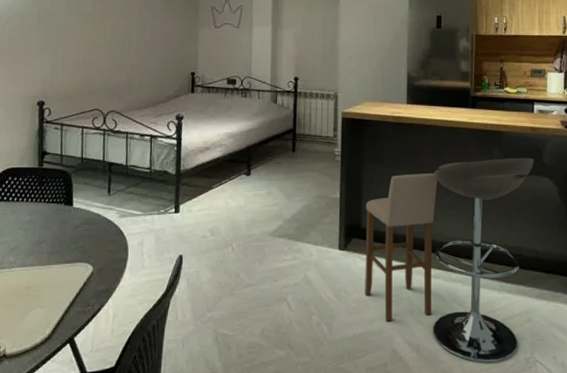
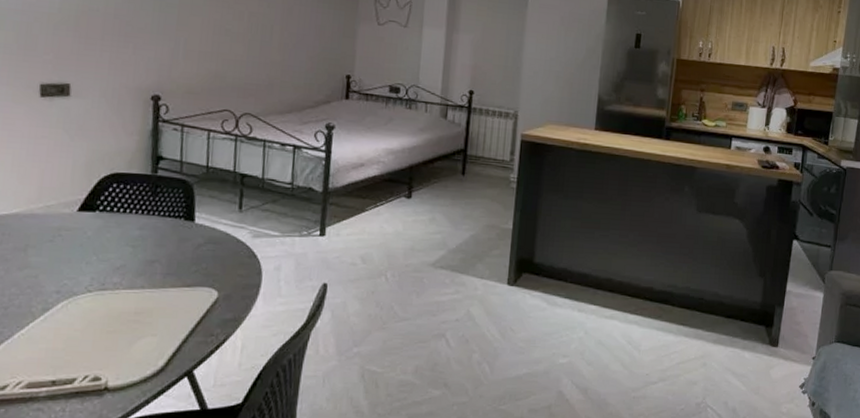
bar stool: present [365,174,438,322] -> none [533,207,622,363]
bar stool: present [433,157,534,363] -> none [602,196,726,407]

